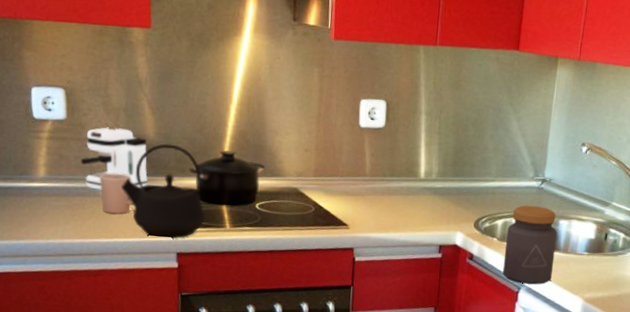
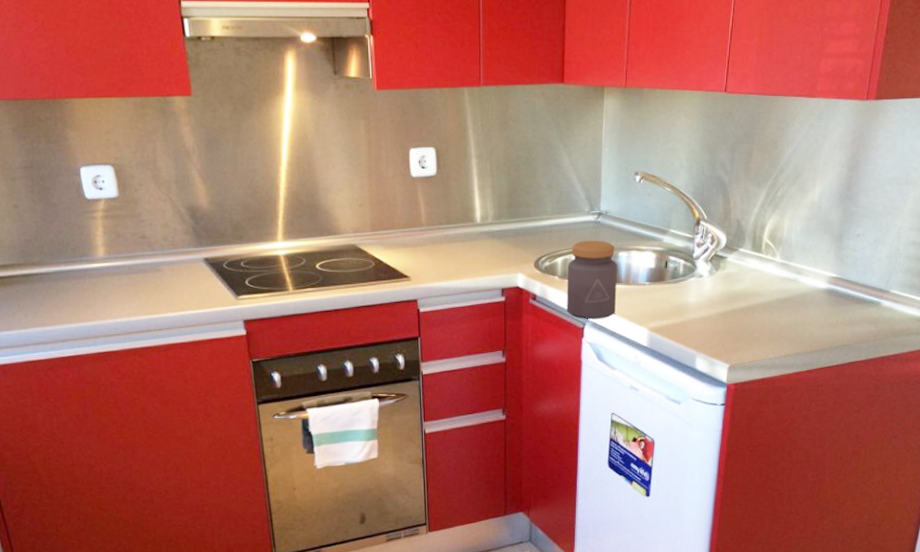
coffee maker: present [81,127,148,190] -> none [138,201,206,265]
mug: present [100,173,139,214] -> none [159,246,199,288]
kettle: present [121,143,206,239] -> none [181,212,268,307]
saucepan: present [188,150,265,206] -> none [246,213,321,269]

